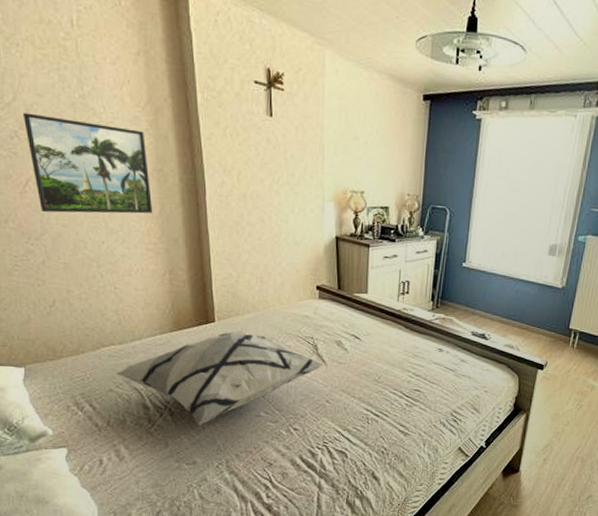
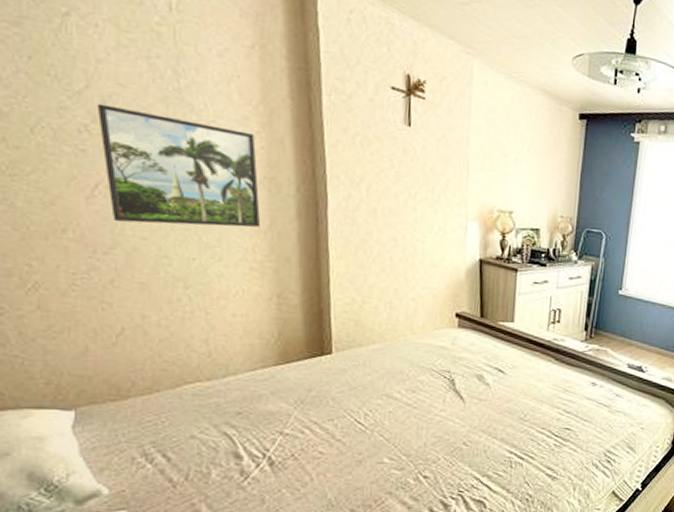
decorative pillow: present [116,331,323,425] -> none [202,365,461,476]

